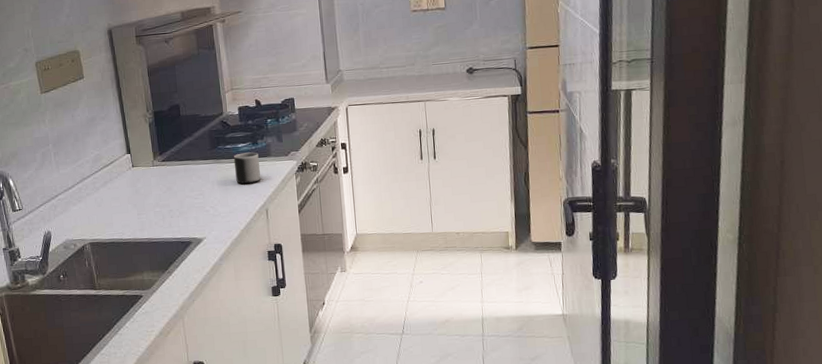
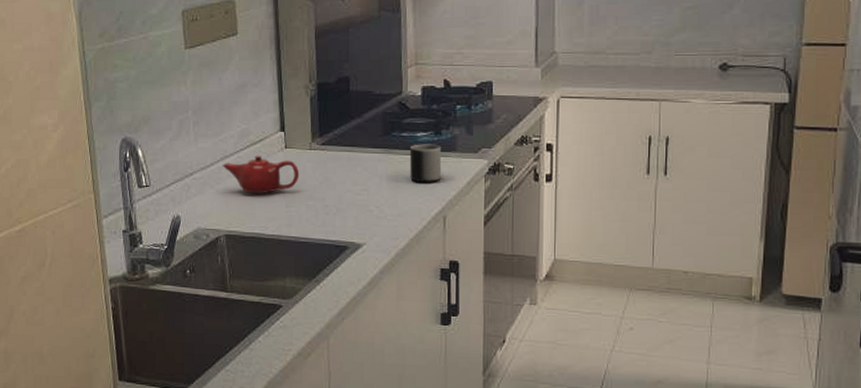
teapot: none [81,175,147,207] -> present [222,156,300,194]

